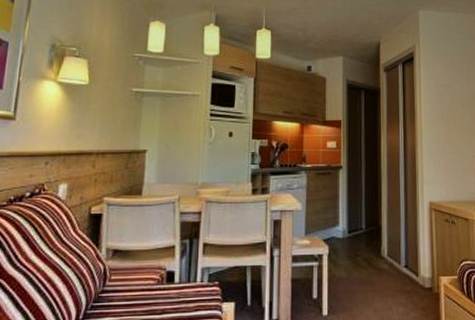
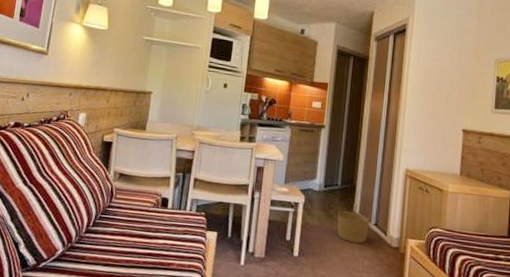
basket: none [364,256,400,291] -> present [337,211,371,244]

